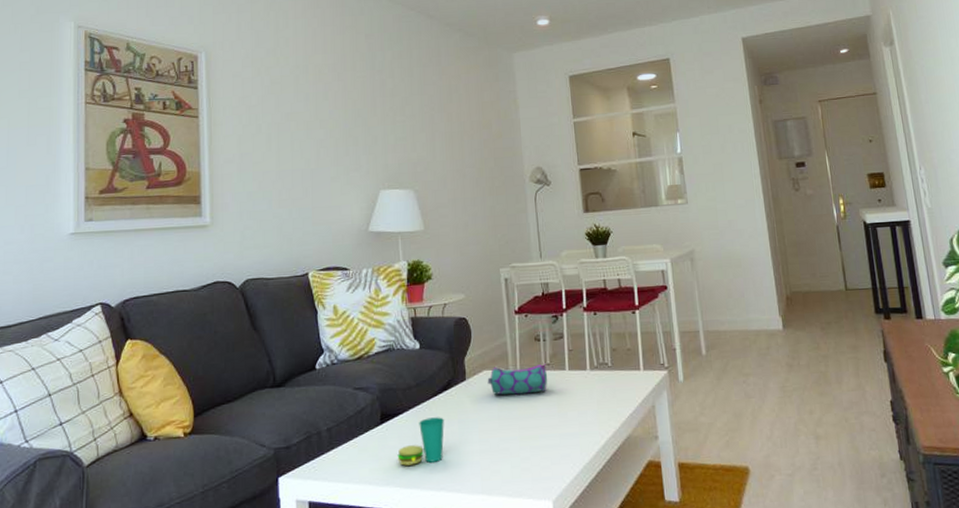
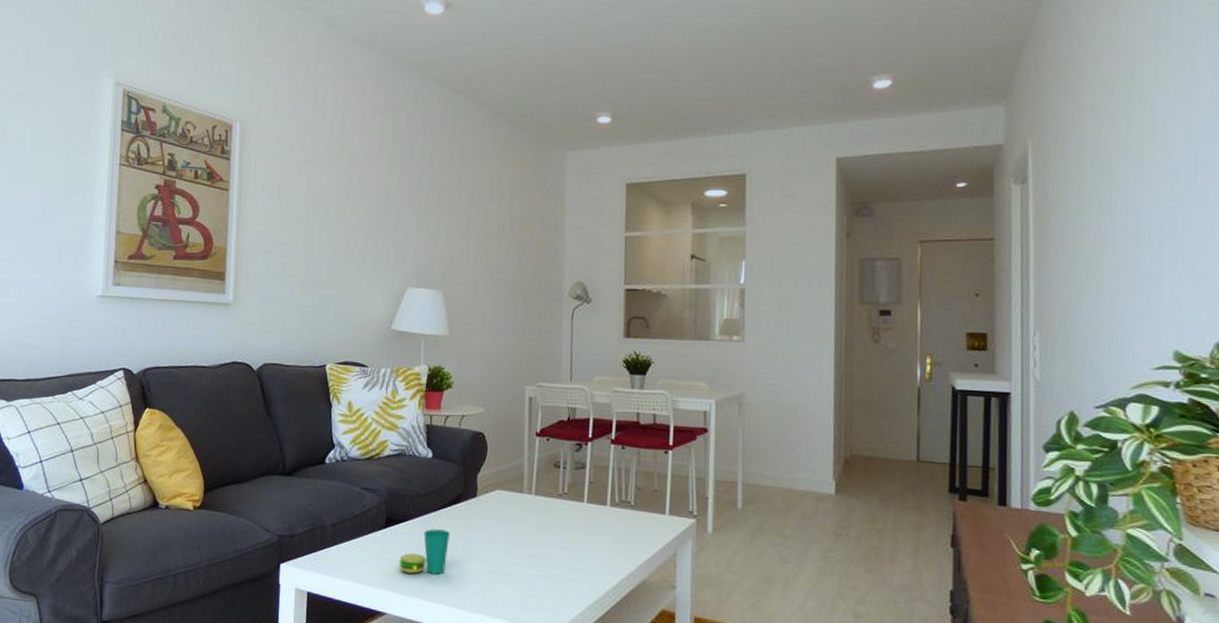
pencil case: present [487,363,548,395] -> none [499,487,564,521]

